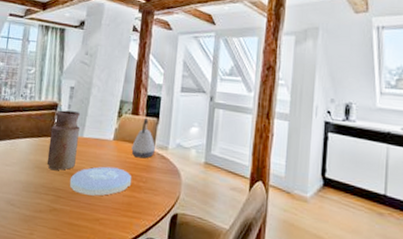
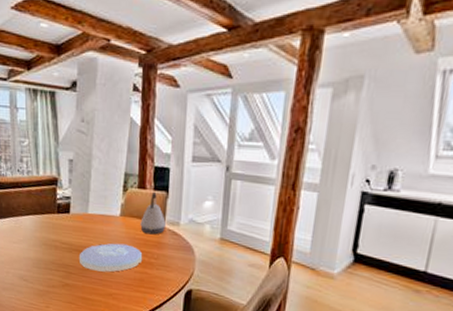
vase: present [47,110,80,171] -> none [53,185,84,248]

